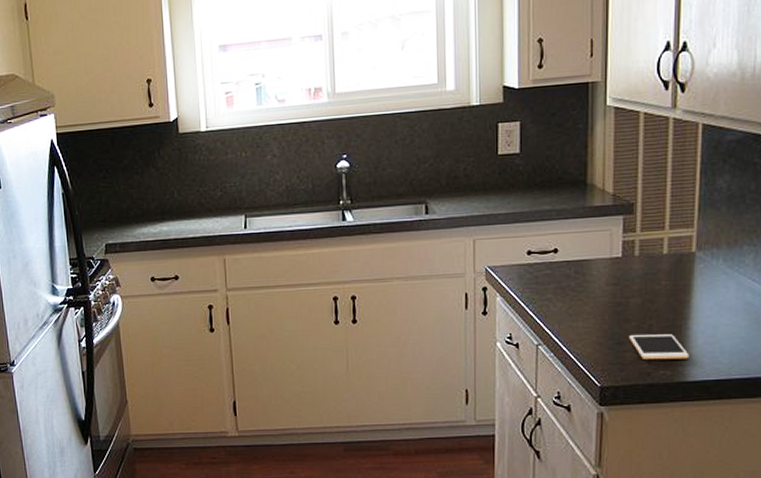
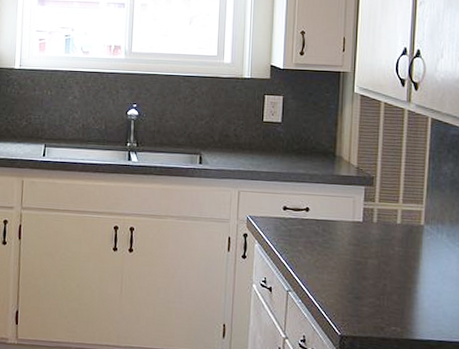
cell phone: present [629,334,689,360] -> none [366,291,417,319]

